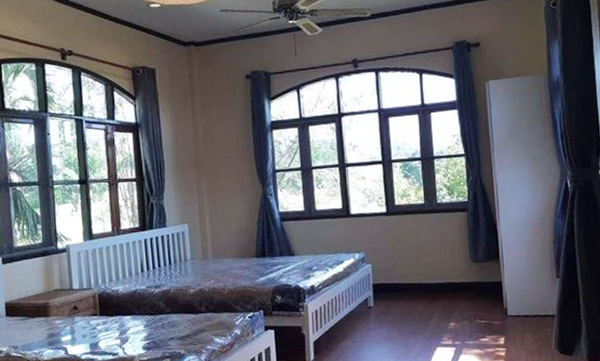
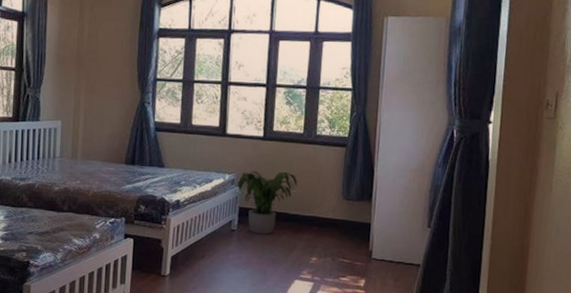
potted plant: none [366,243,426,308] -> present [235,171,297,235]

